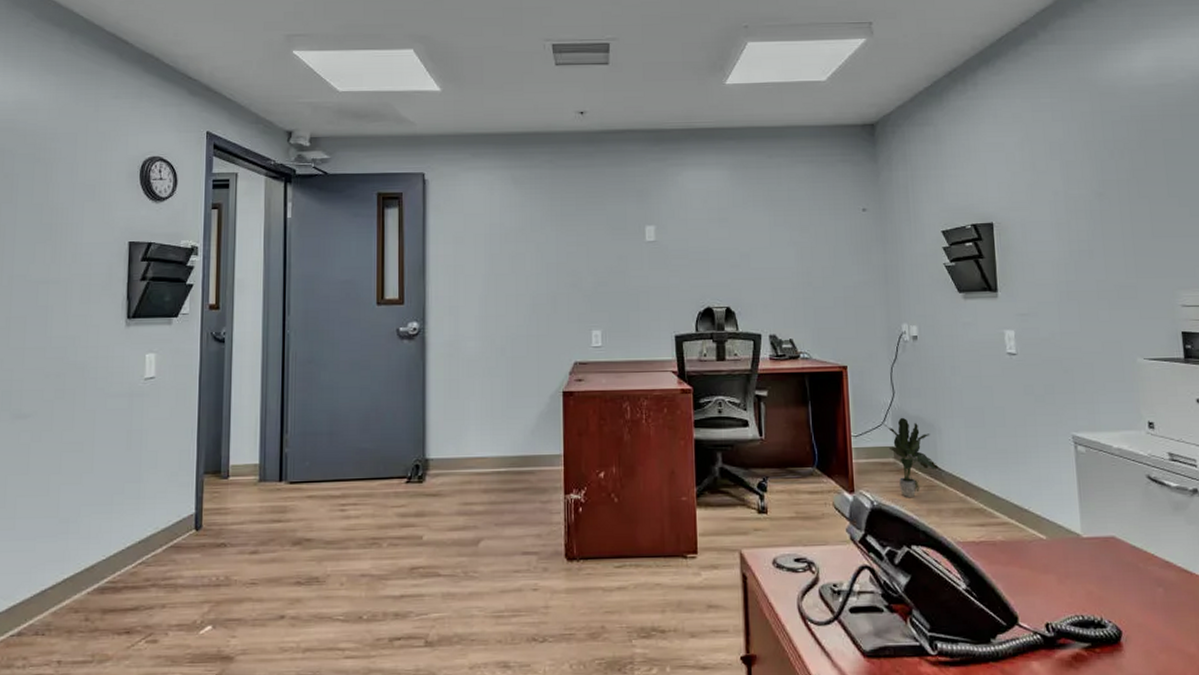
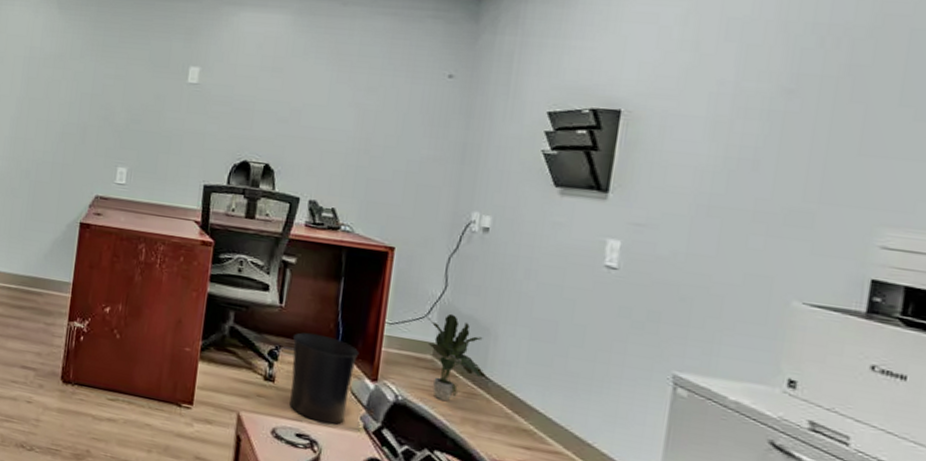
waste bin: none [776,458,835,543] -> present [289,332,359,425]

